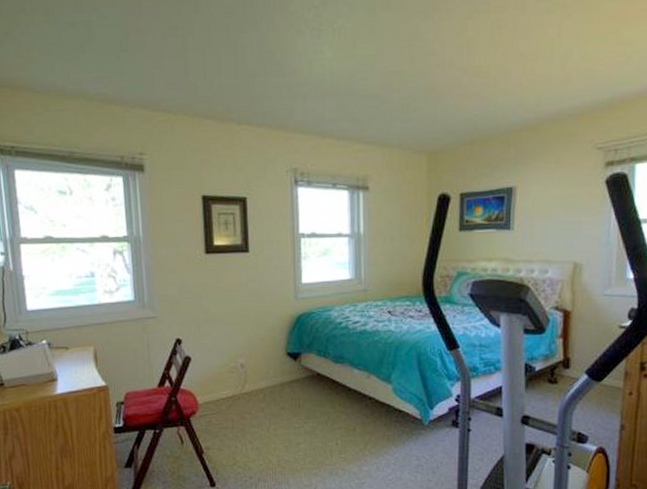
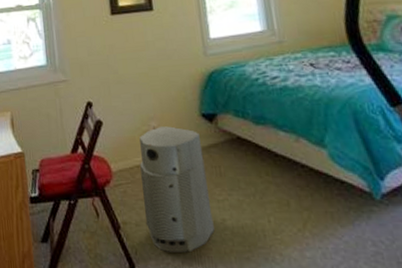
air purifier: none [226,363,289,471] -> present [139,126,215,253]

